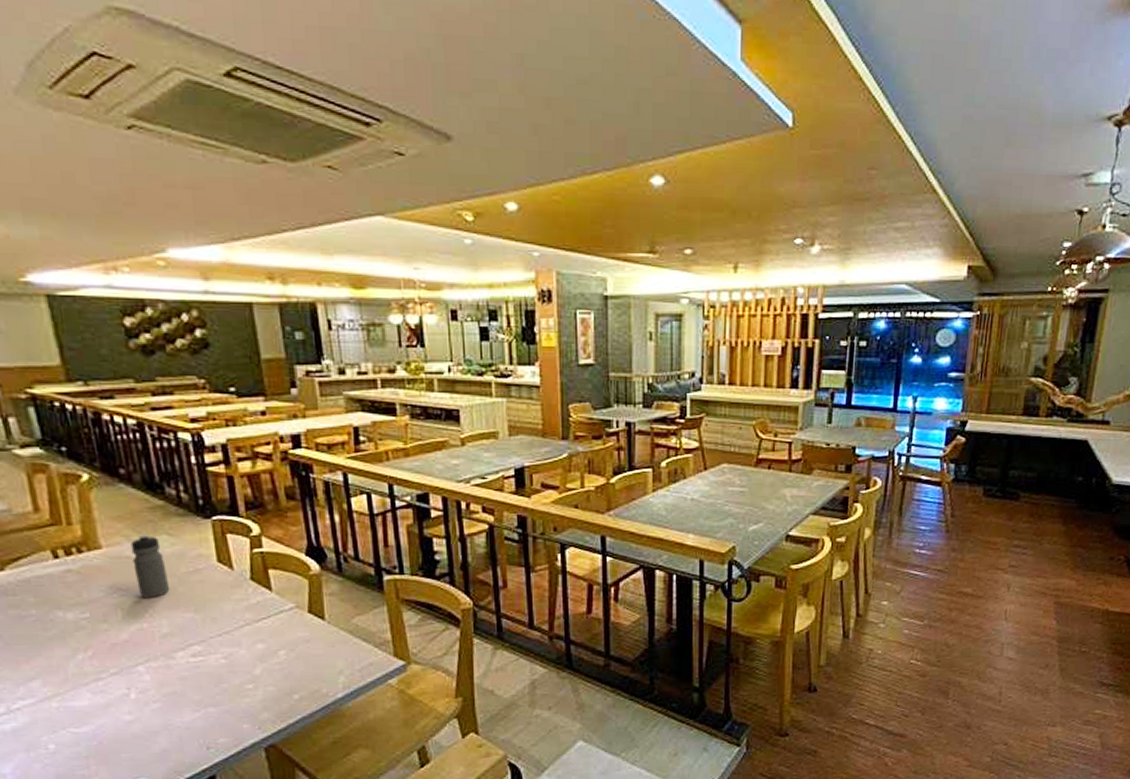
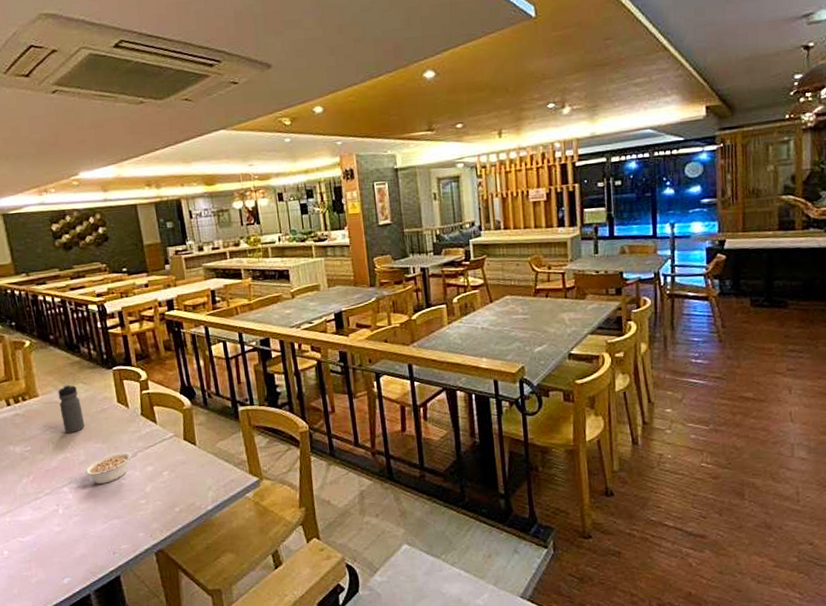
legume: none [168,624,245,663] -> present [85,451,138,484]

